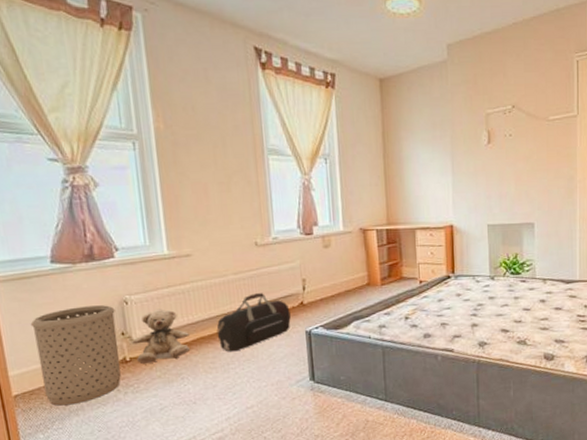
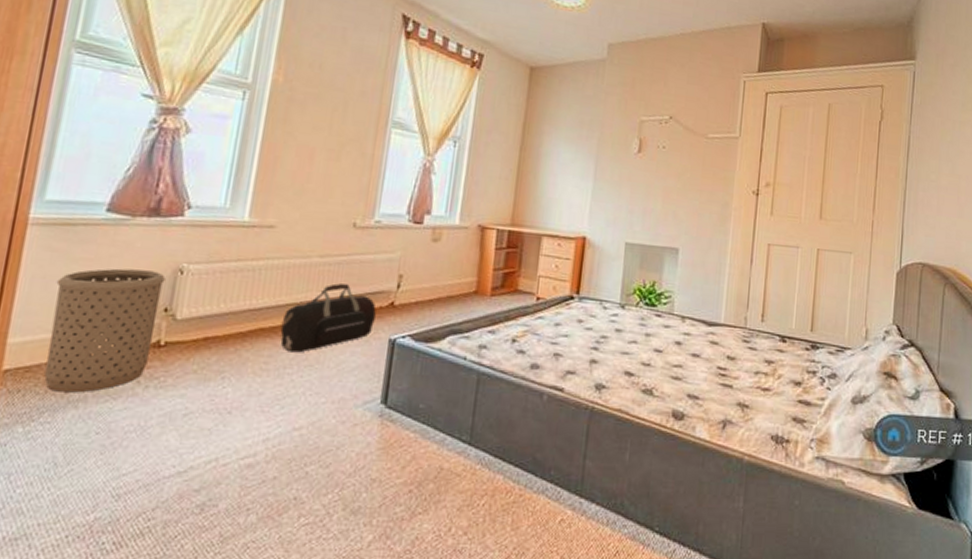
teddy bear: present [131,308,191,365] -> none [172,285,248,353]

